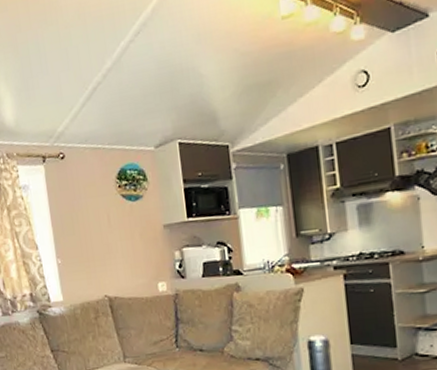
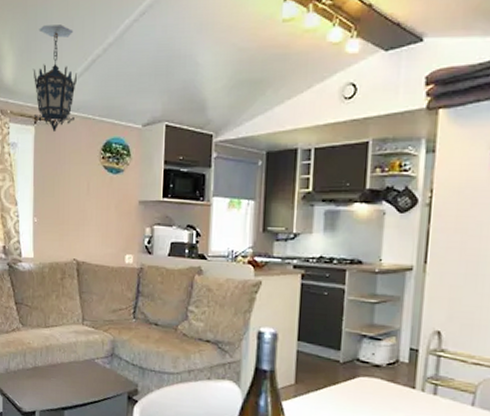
hanging lantern: none [33,57,84,169] -> present [33,24,78,133]

